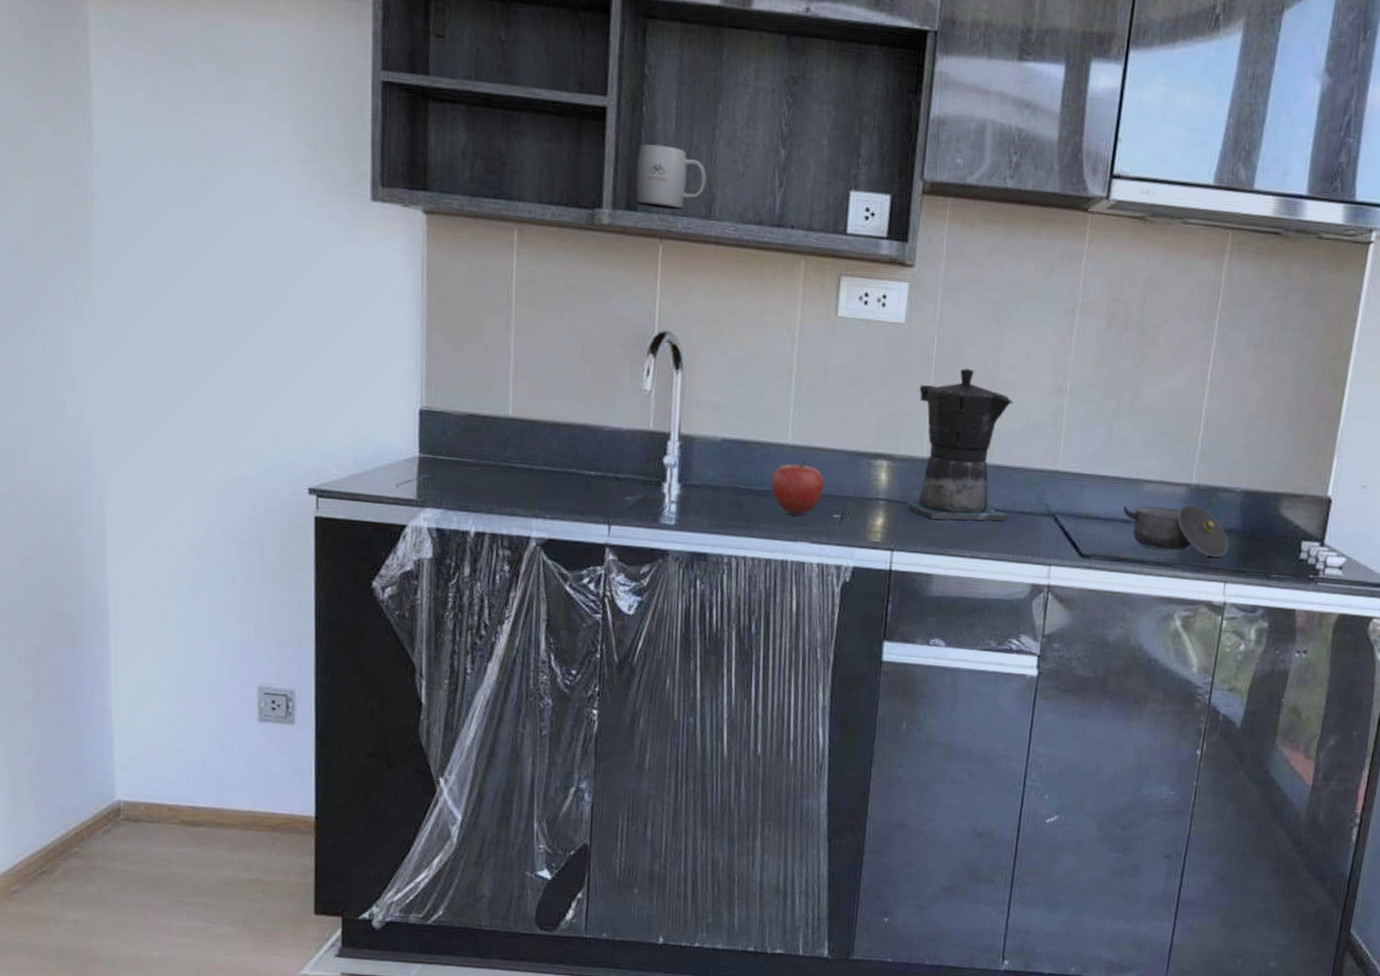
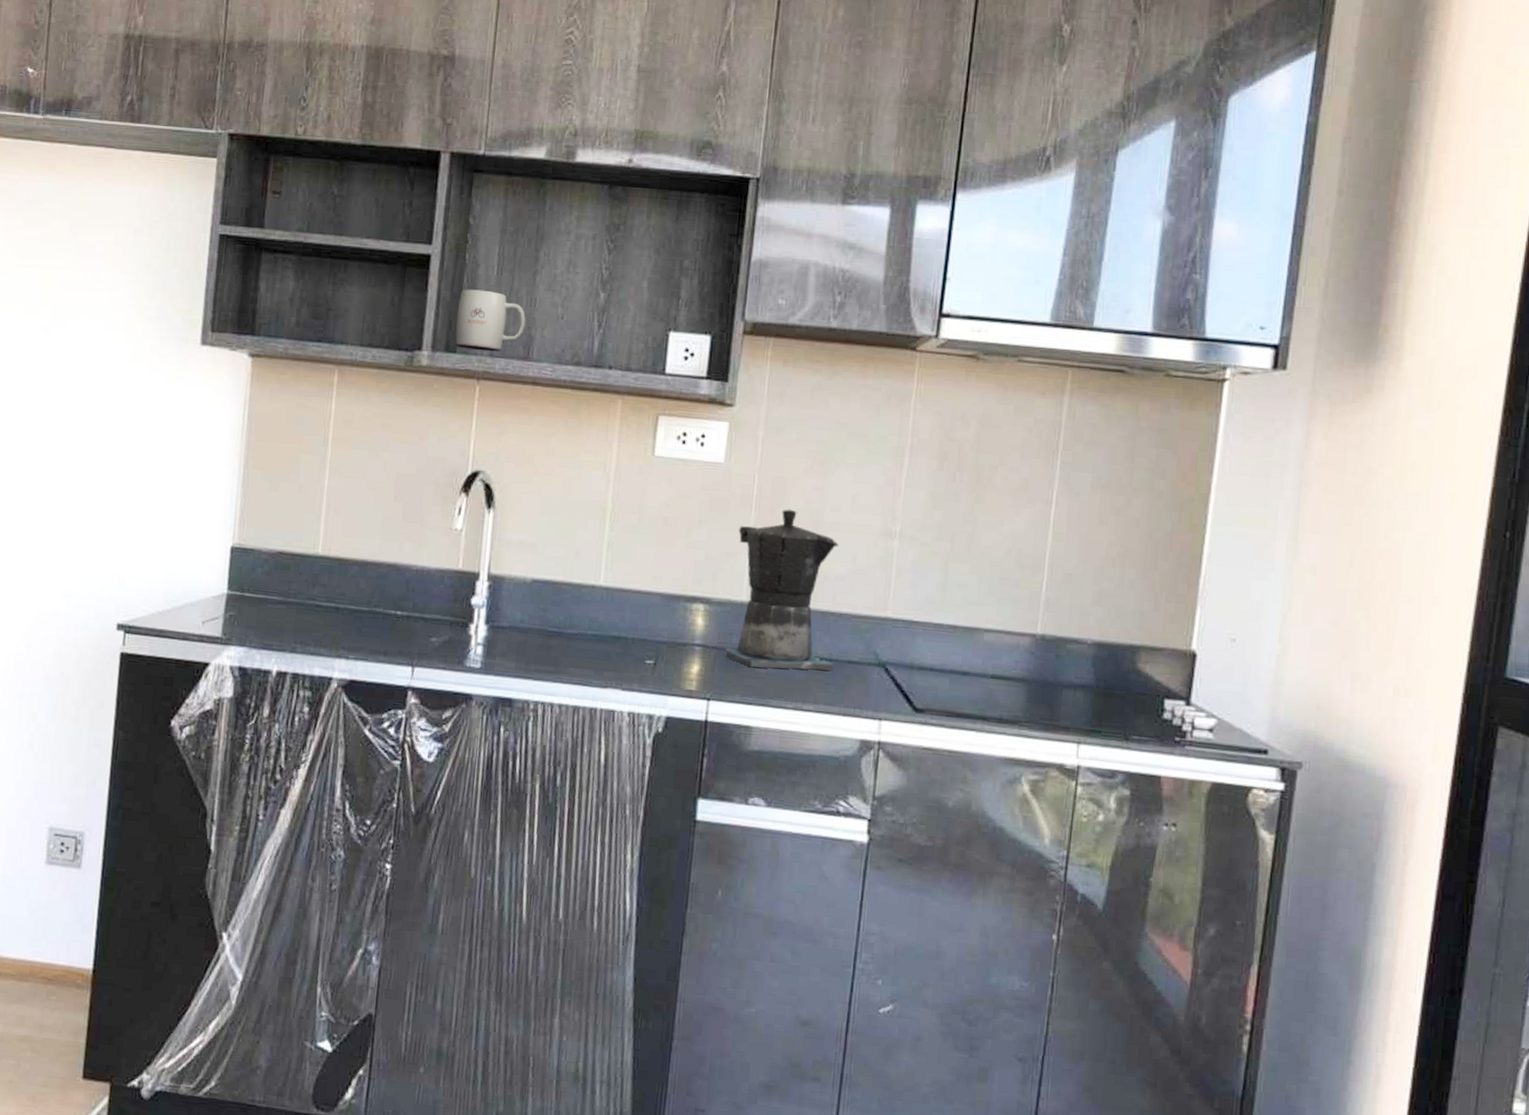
fruit: present [771,460,824,515] -> none [581,602,637,660]
cooking pot: present [1122,504,1229,558] -> none [960,656,1081,716]

